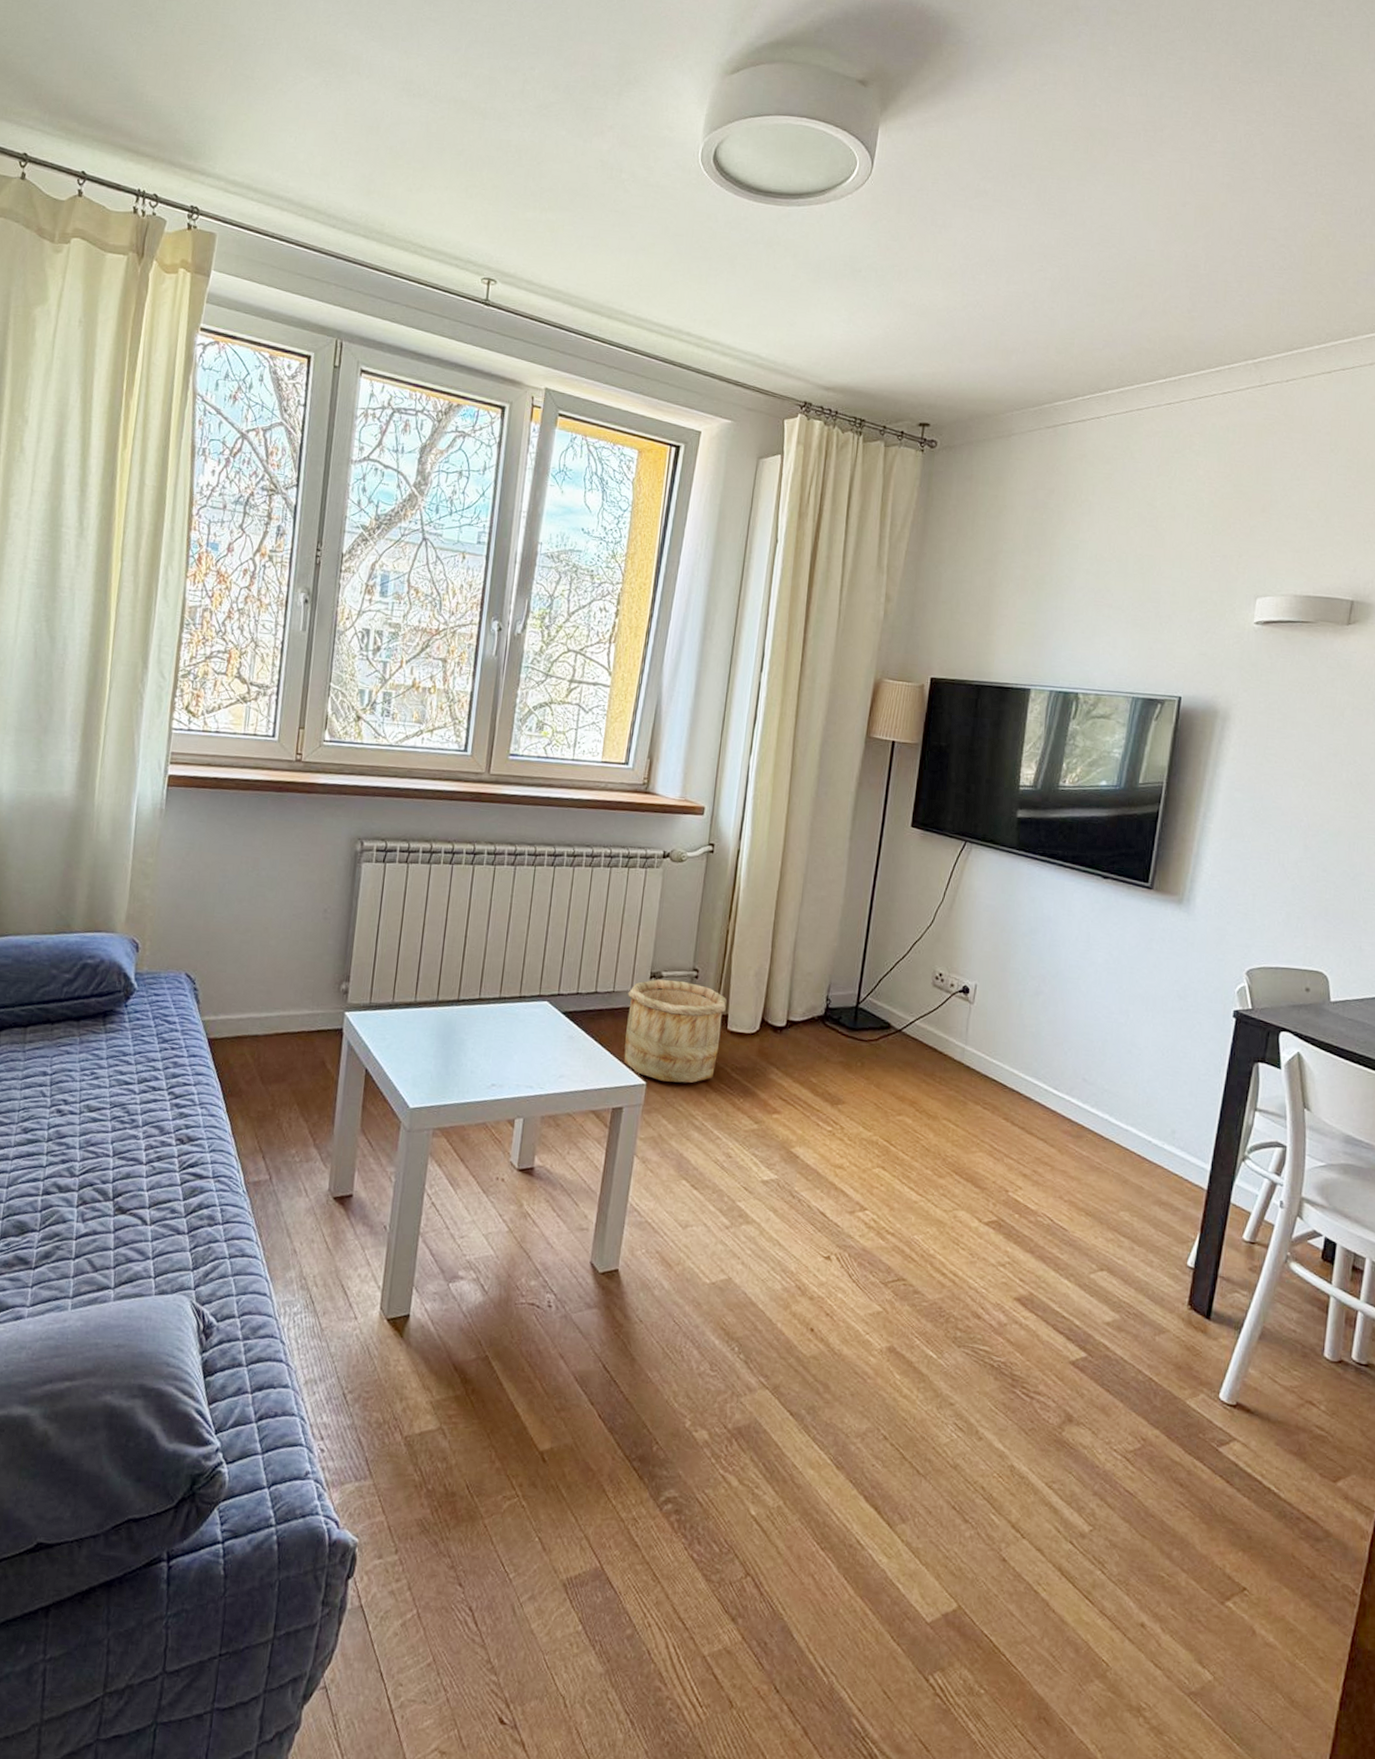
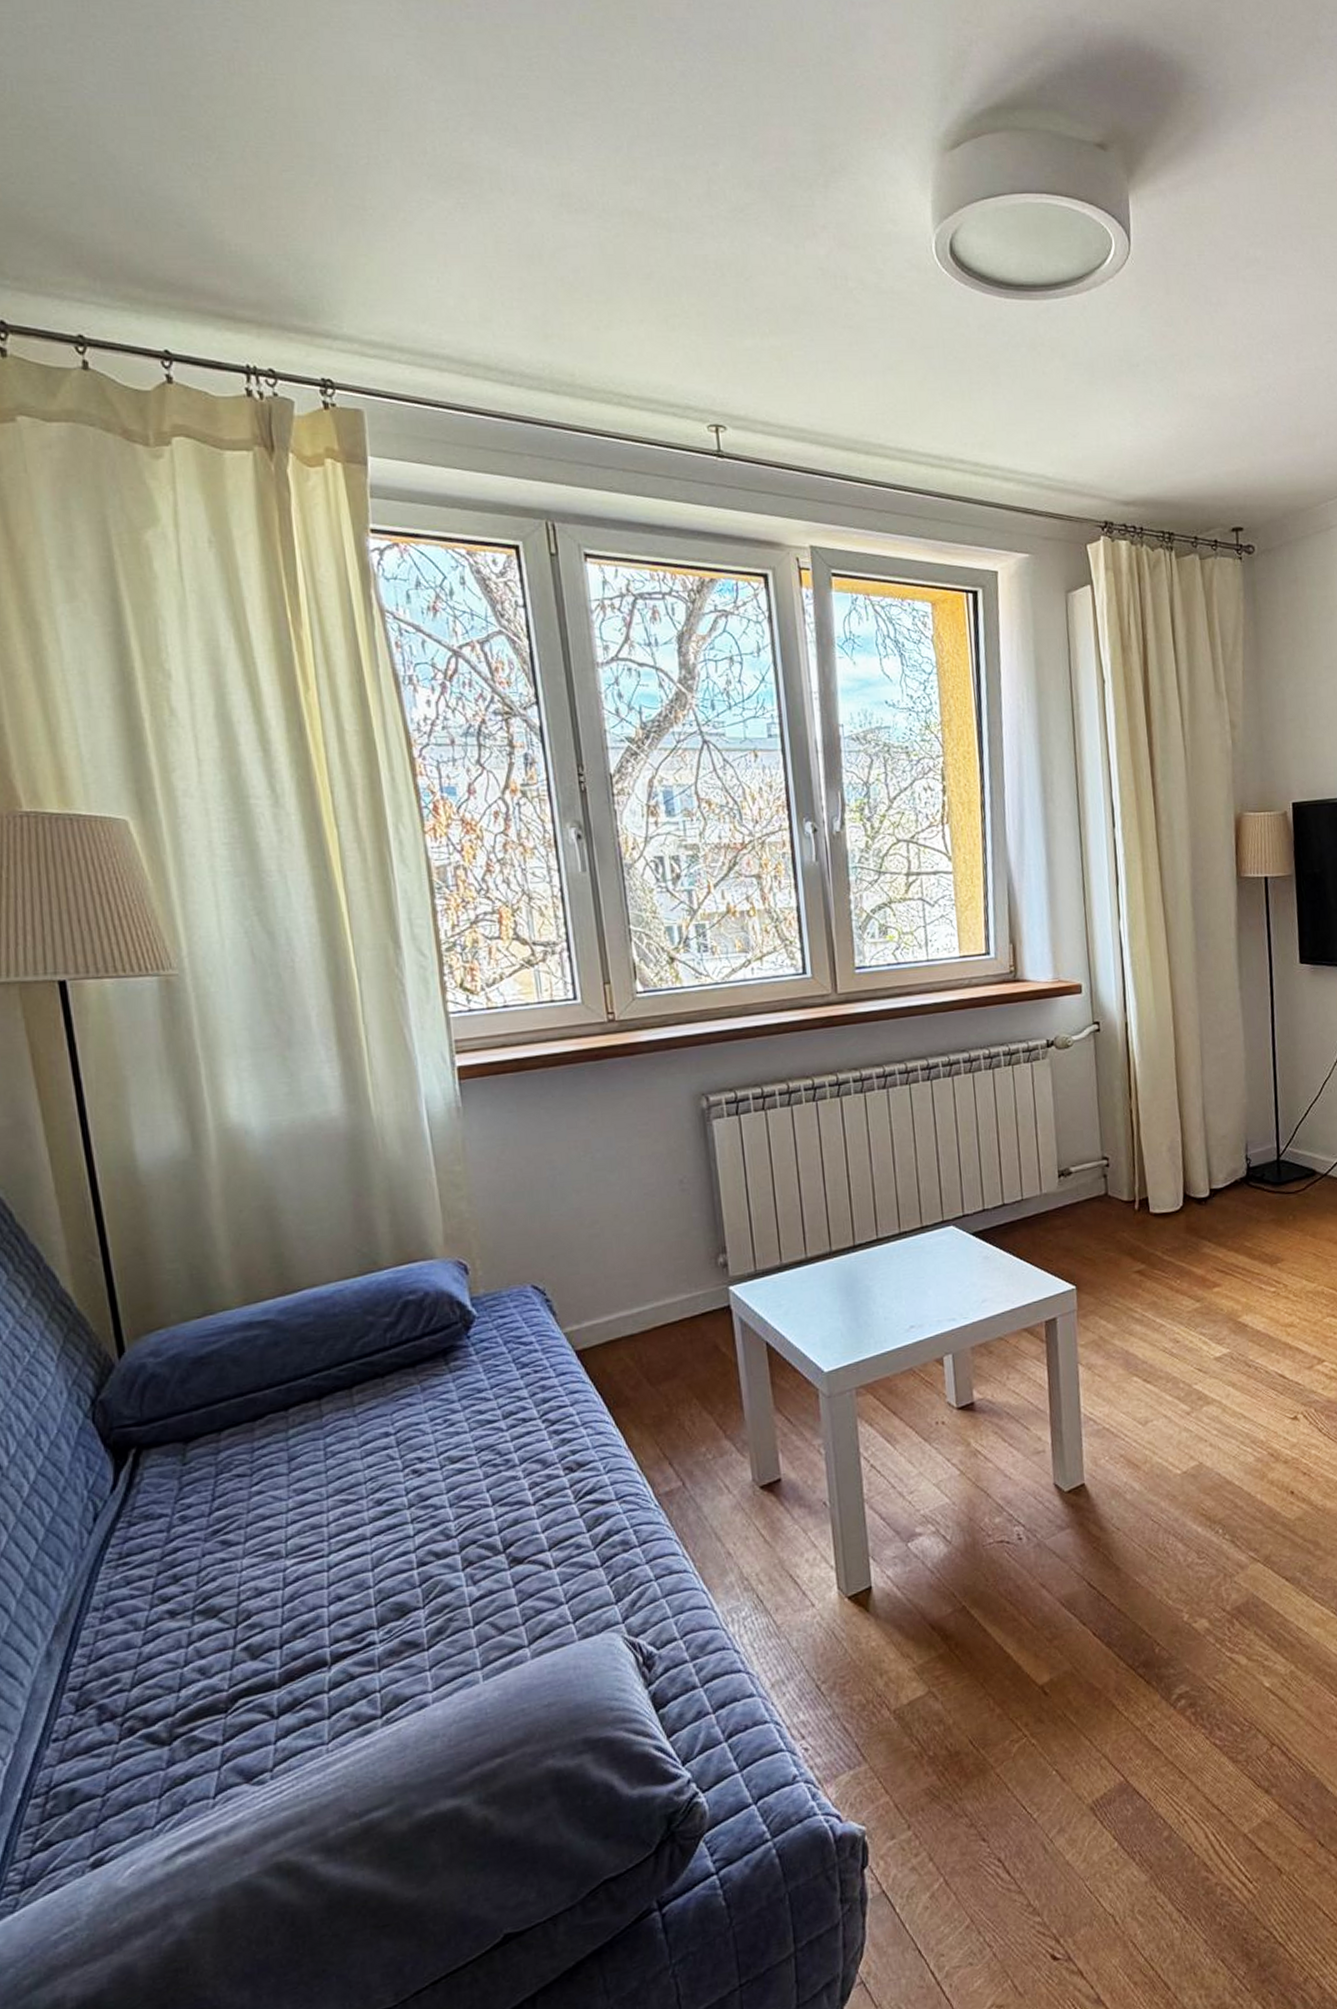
wooden bucket: present [623,979,728,1083] -> none [1038,1172,1145,1281]

